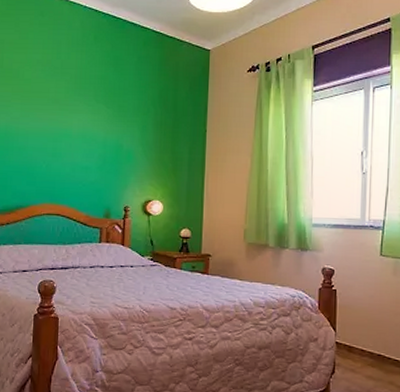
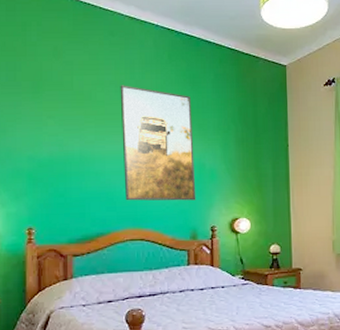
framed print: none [45,64,114,180] -> present [120,85,196,201]

